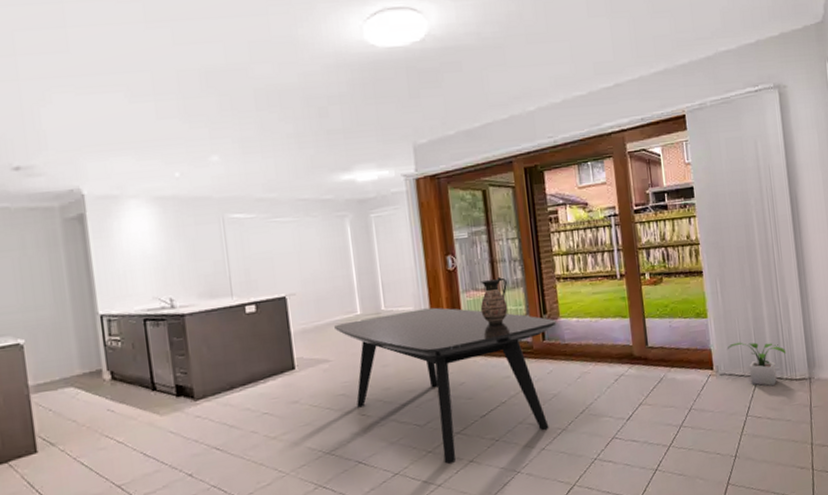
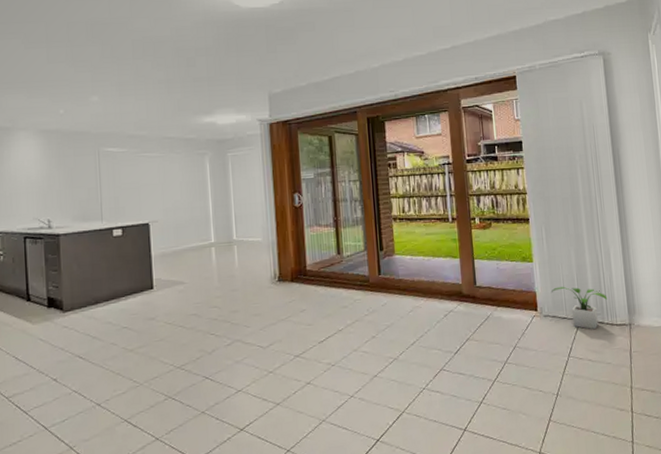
dining table: present [334,307,557,464] -> none [190,239,392,384]
ceramic jug: present [480,277,508,325] -> none [322,215,348,258]

